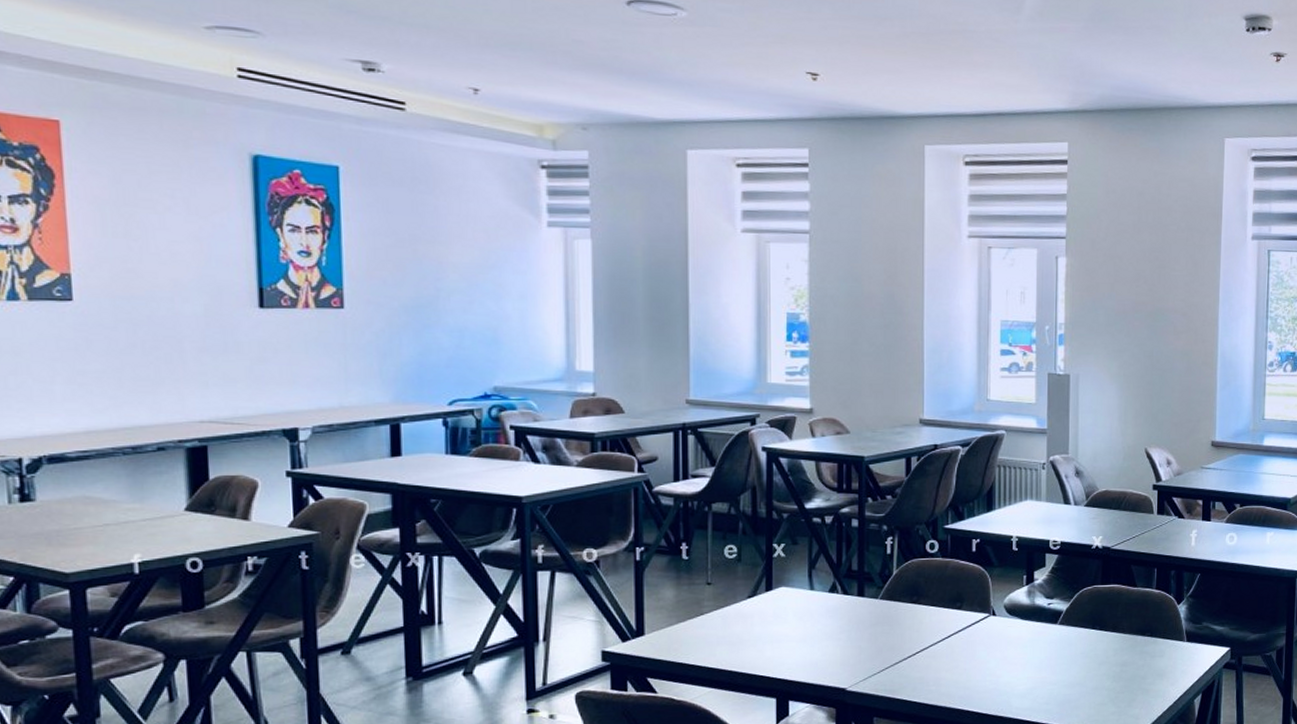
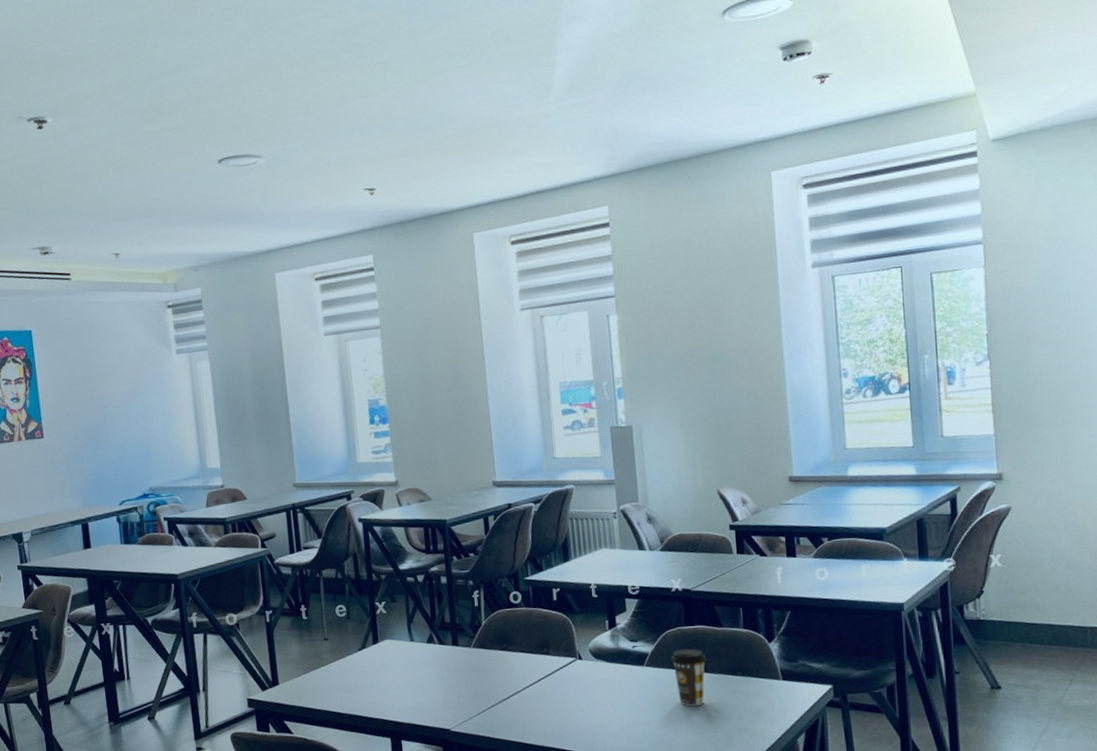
coffee cup: none [1084,607,1118,667] -> present [670,648,706,707]

